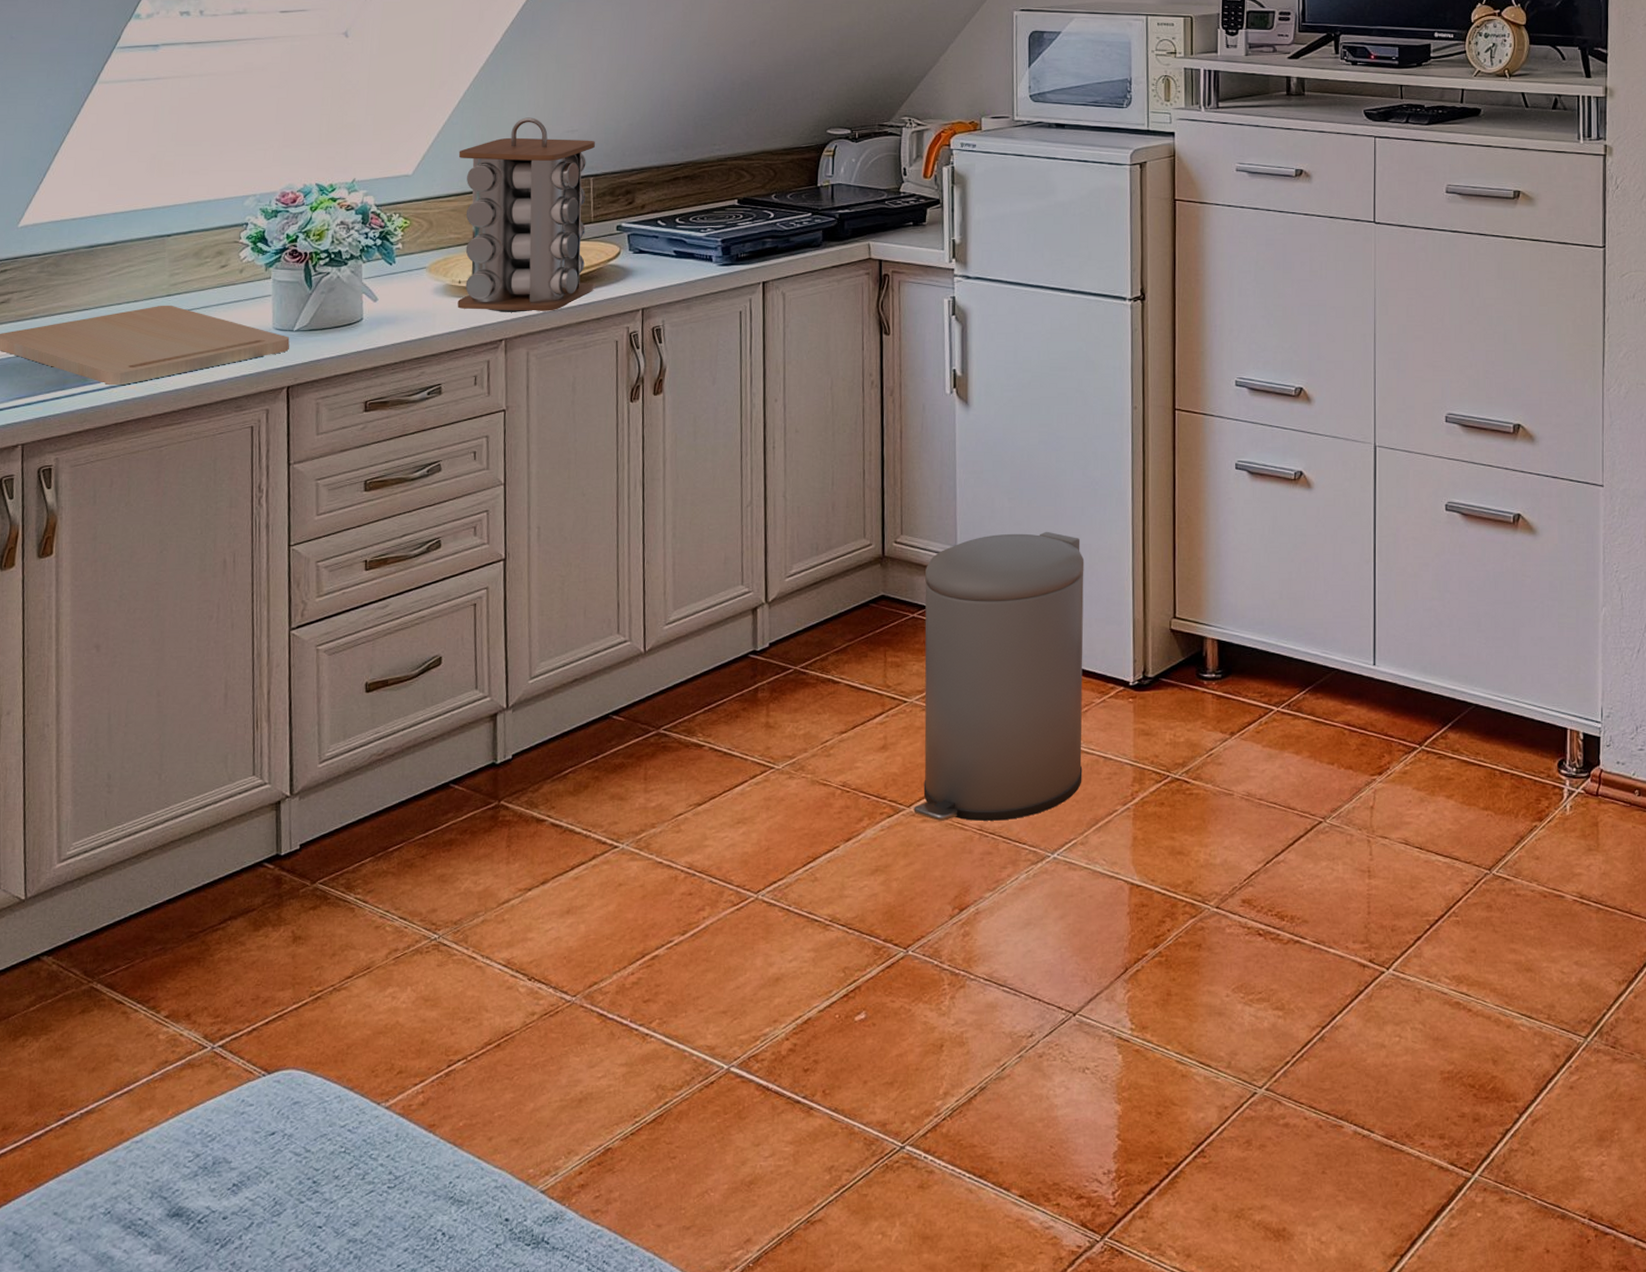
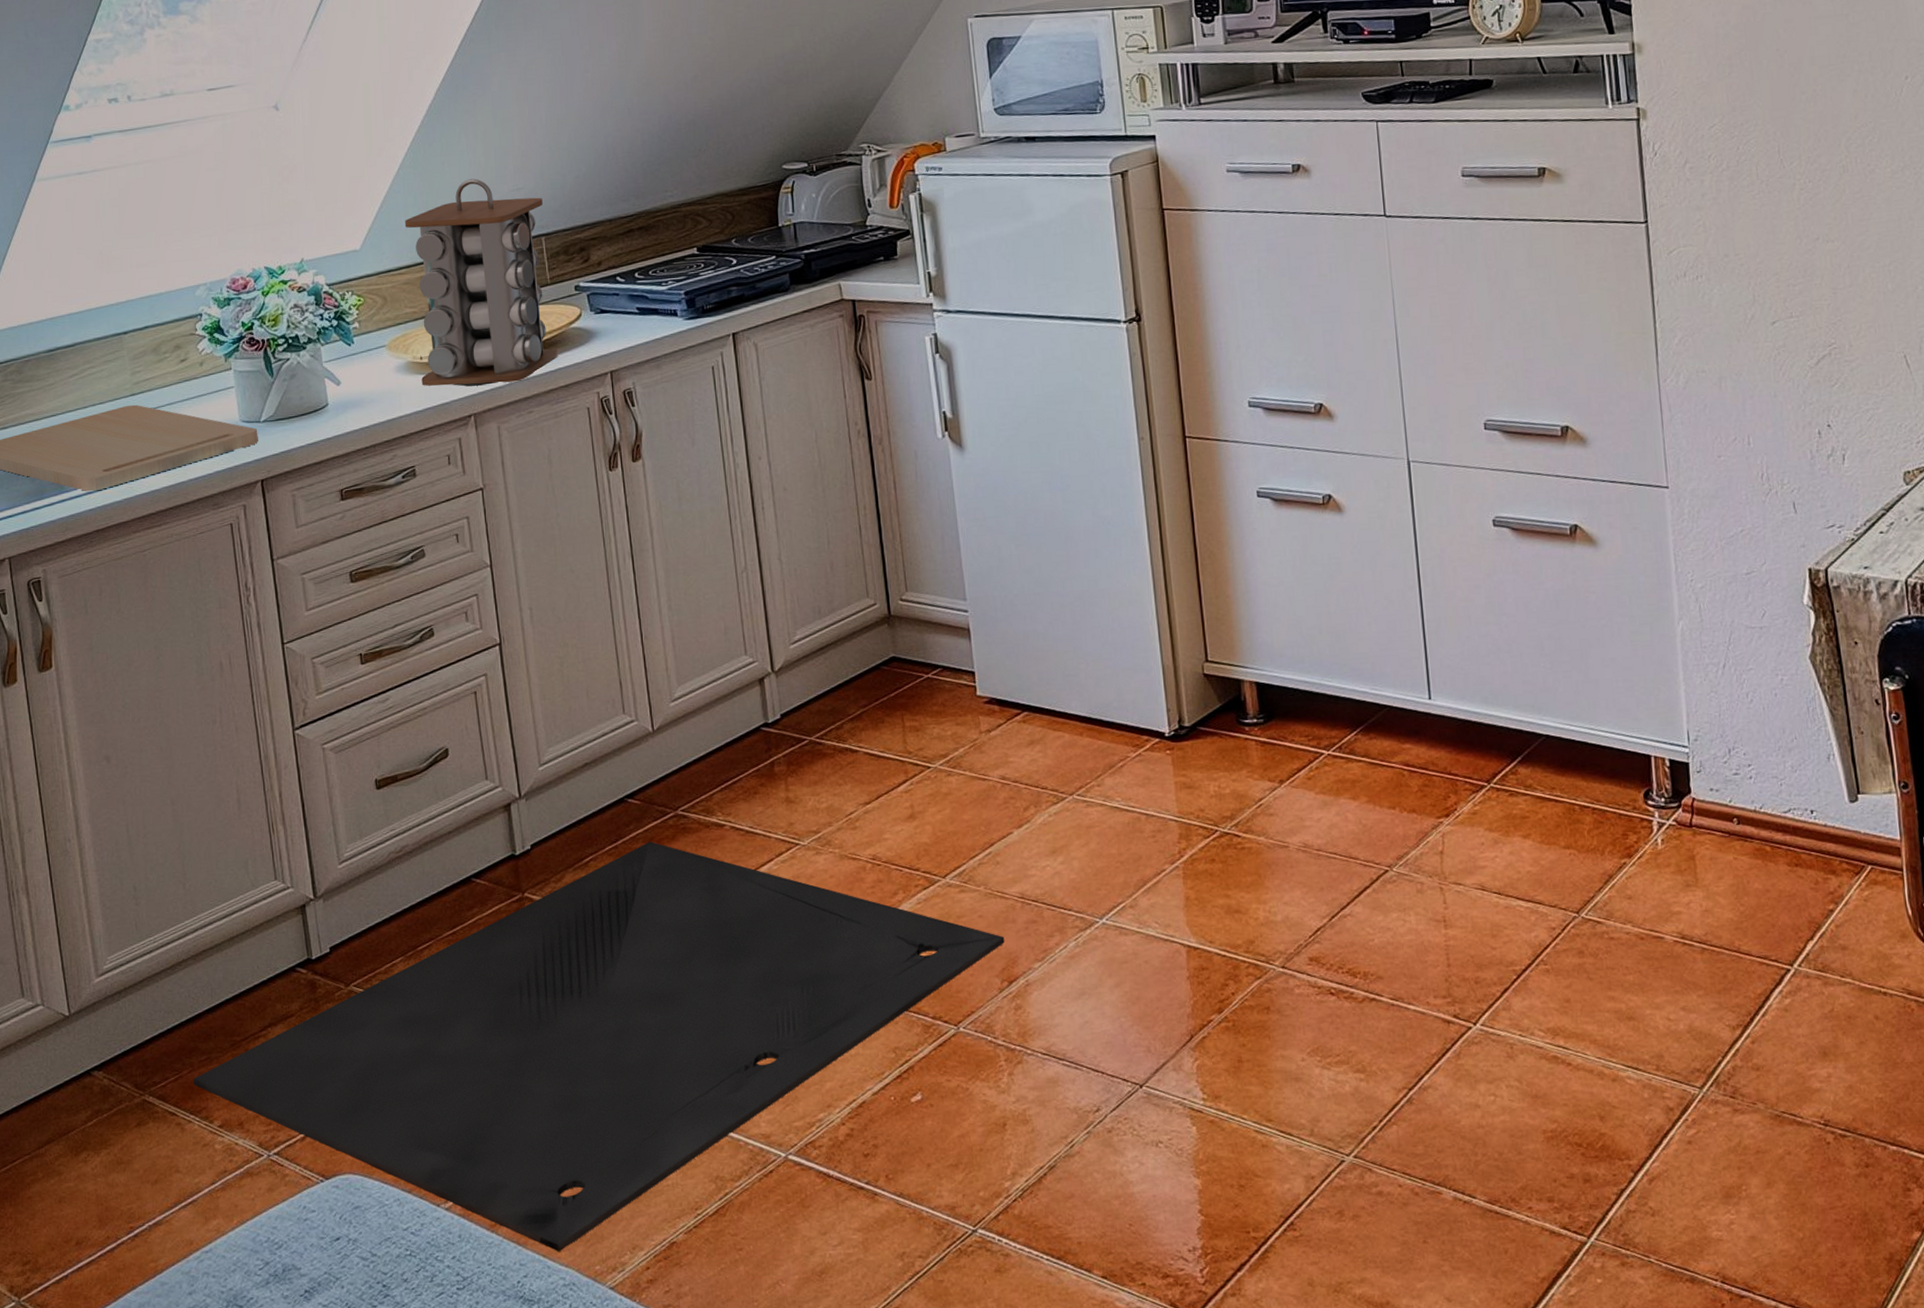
door mat: none [145,758,960,1154] -> present [193,842,1005,1252]
pedal bin: present [913,531,1085,821] -> none [935,577,1125,891]

